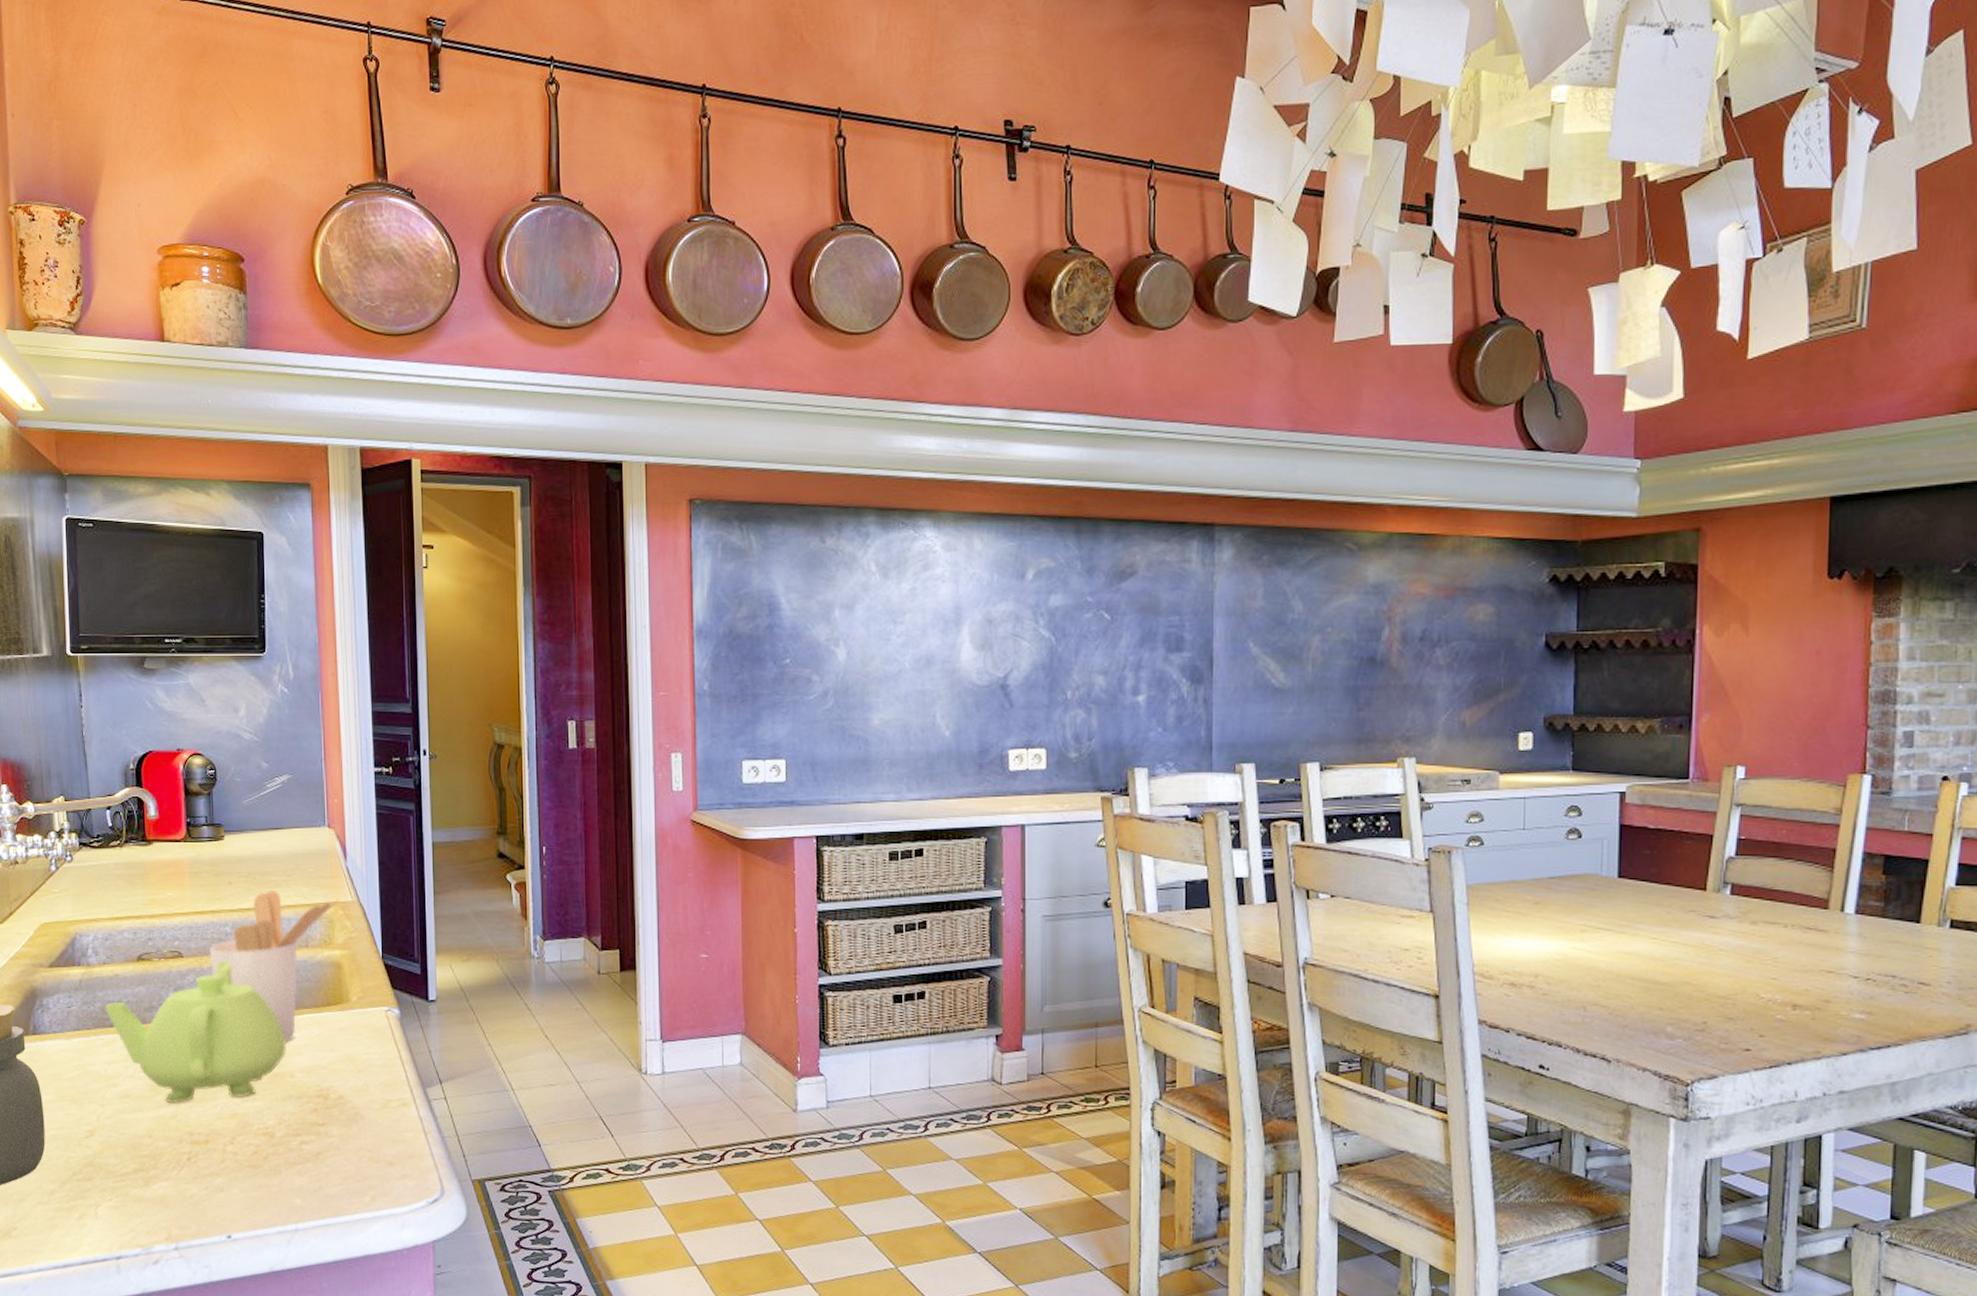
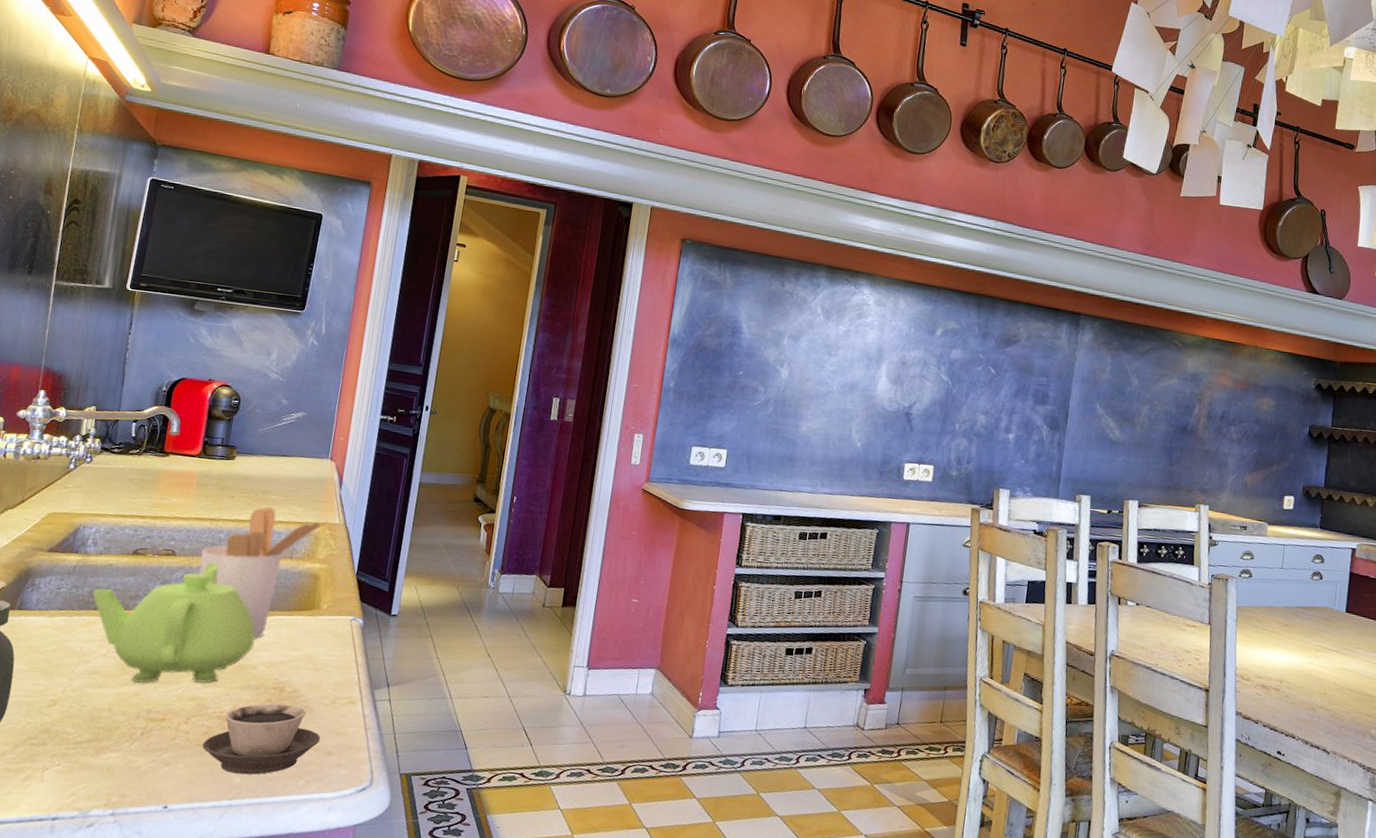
cup: none [254,1113,378,1195] -> present [202,703,320,775]

